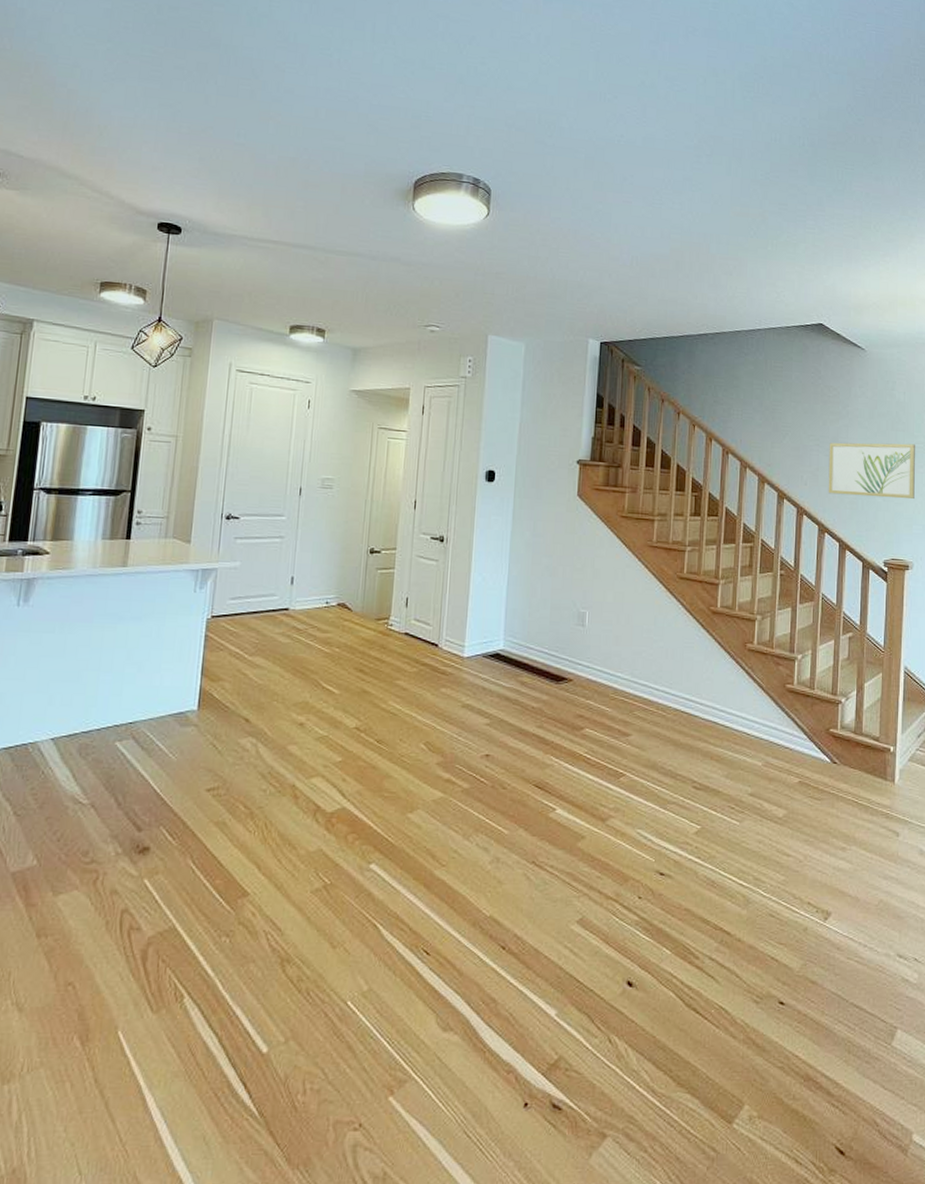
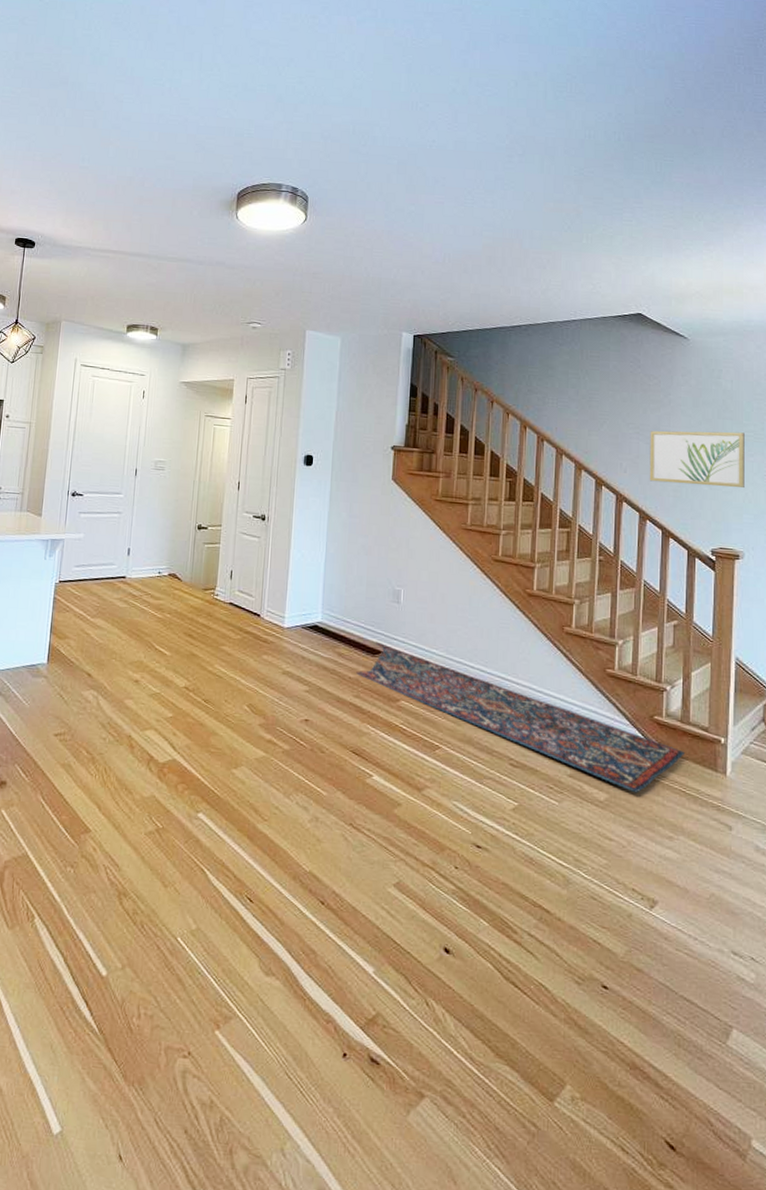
rug: none [540,668,858,807] -> present [356,641,686,793]

